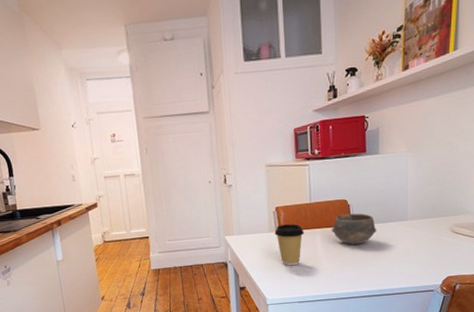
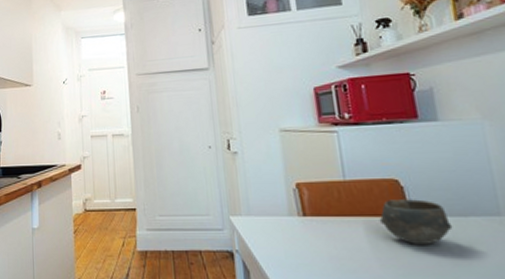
coffee cup: present [274,224,305,266] -> none [296,207,340,267]

